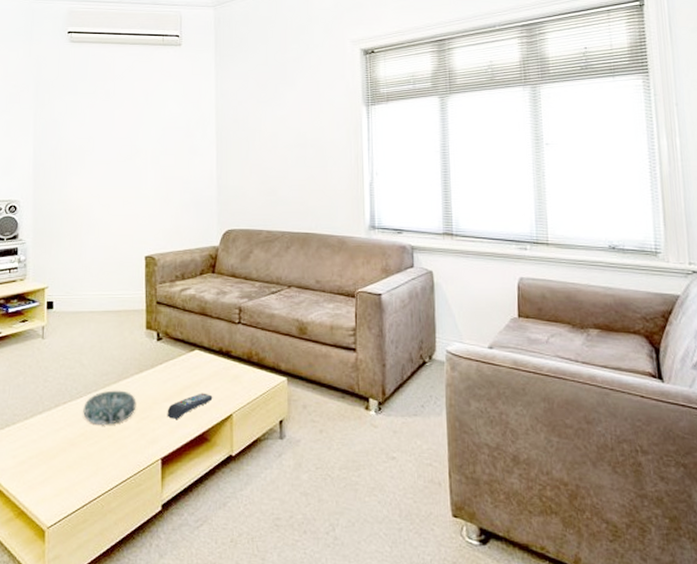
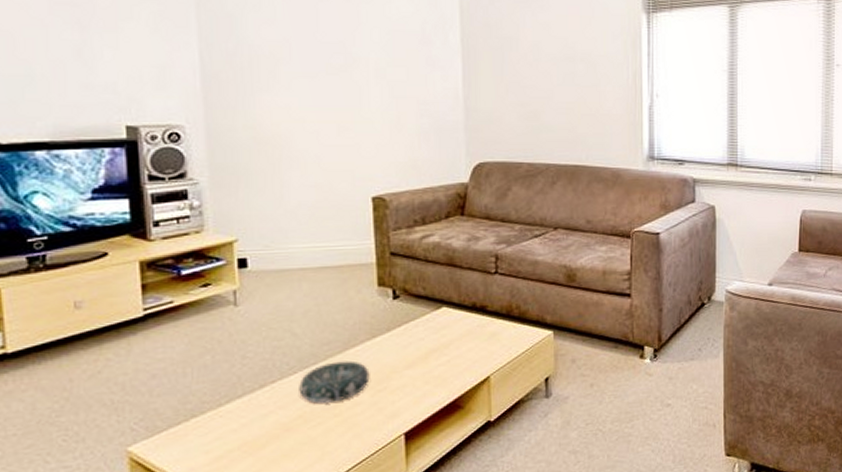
remote control: present [167,393,213,419] -> none [409,355,466,388]

